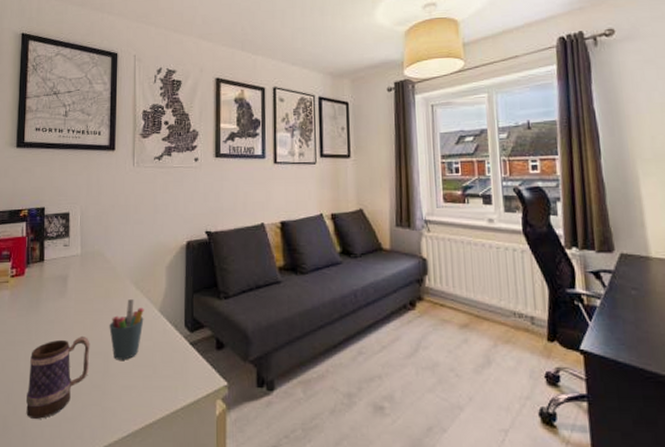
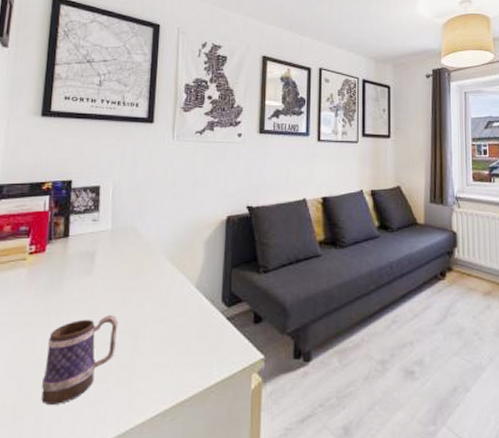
pen holder: present [109,299,144,360] -> none [140,275,179,338]

